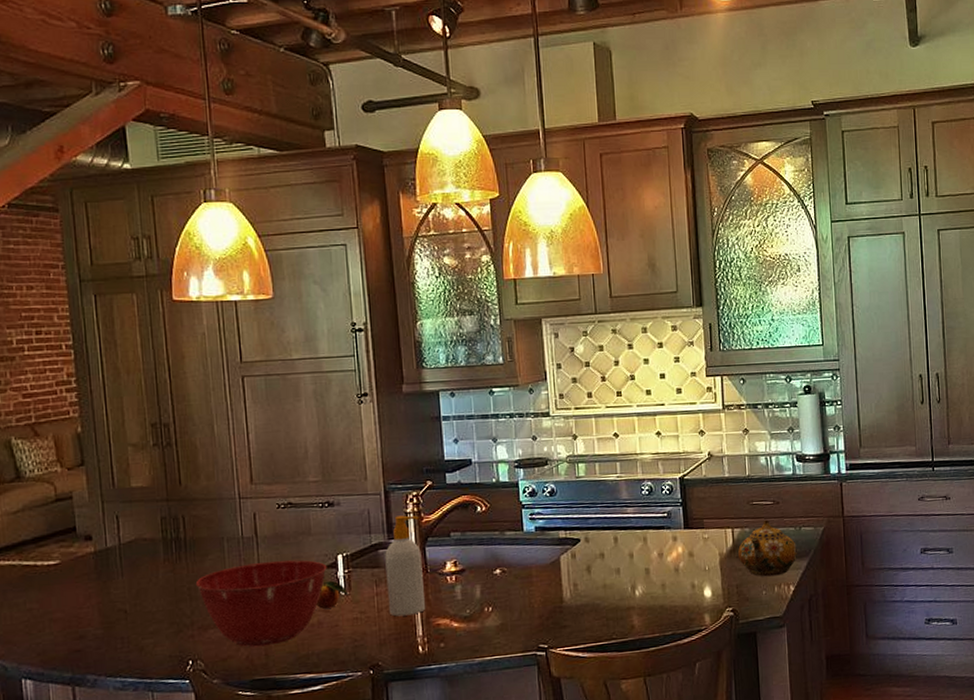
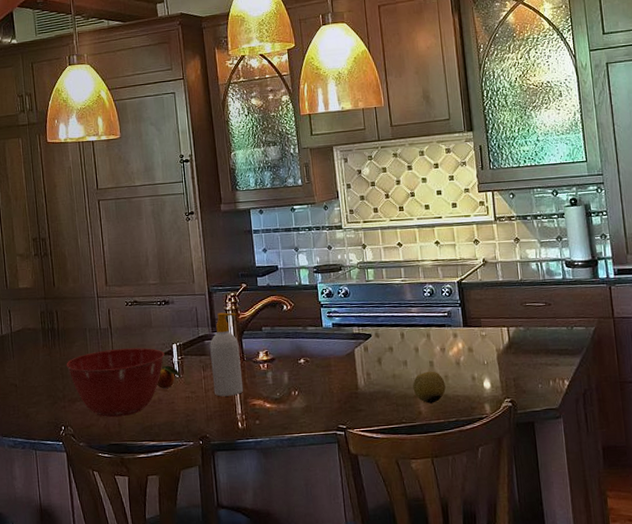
fruit: none [625,579,662,616] -> present [413,371,446,404]
teapot: present [738,519,798,577] -> none [514,319,571,372]

